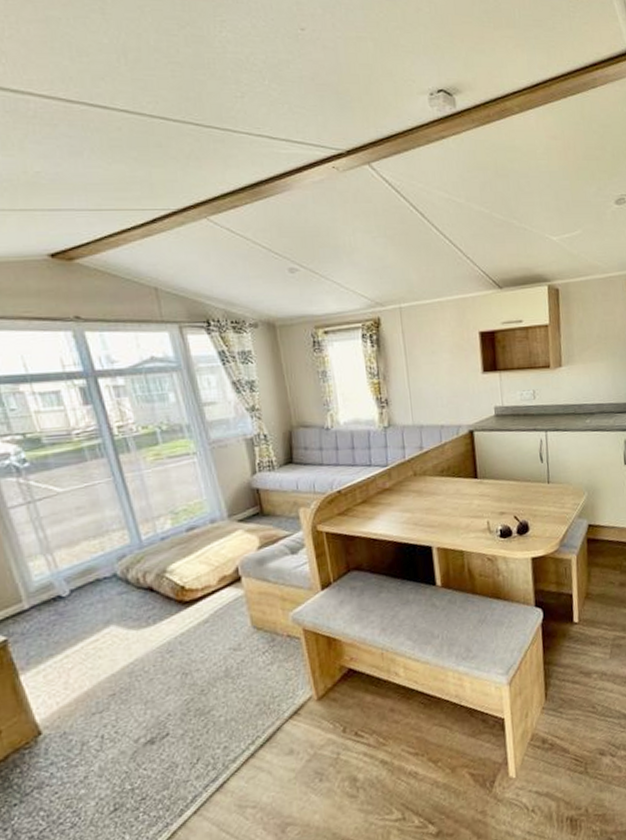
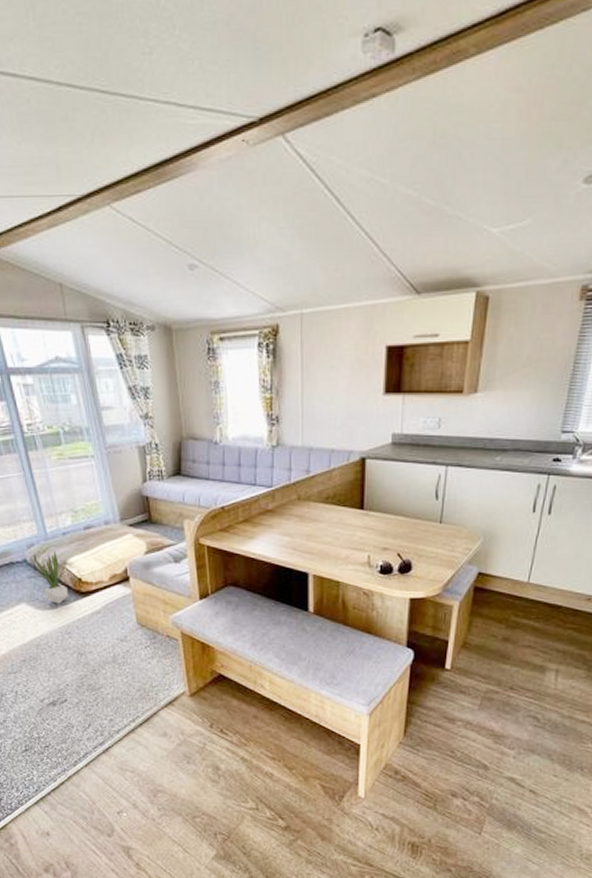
potted plant: none [124,558,168,620] -> present [32,550,68,604]

